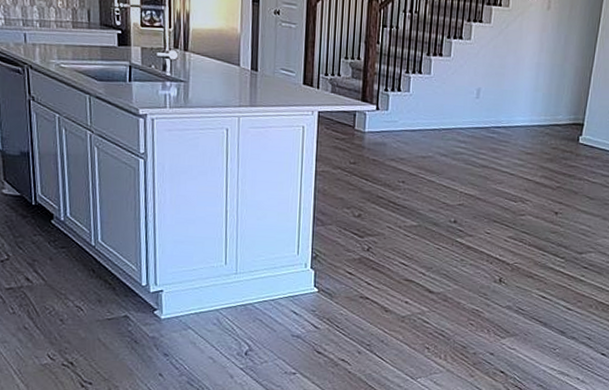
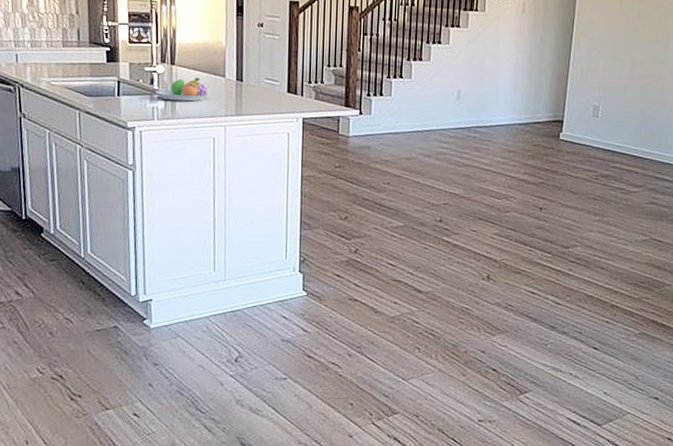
fruit bowl: none [168,65,223,90] -> present [156,77,209,102]

